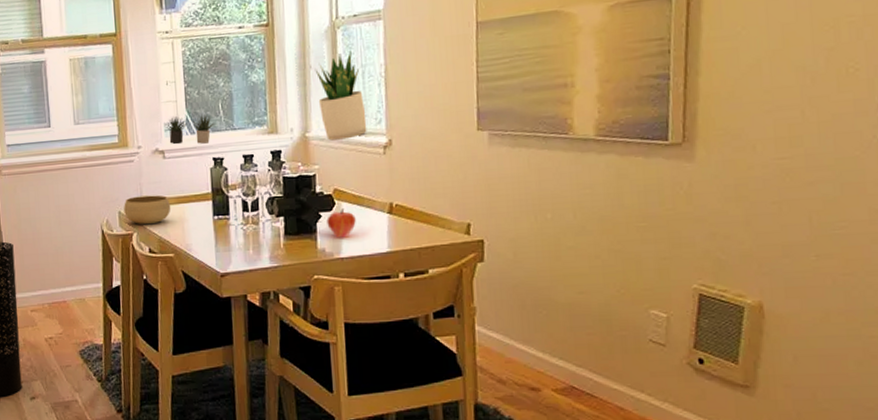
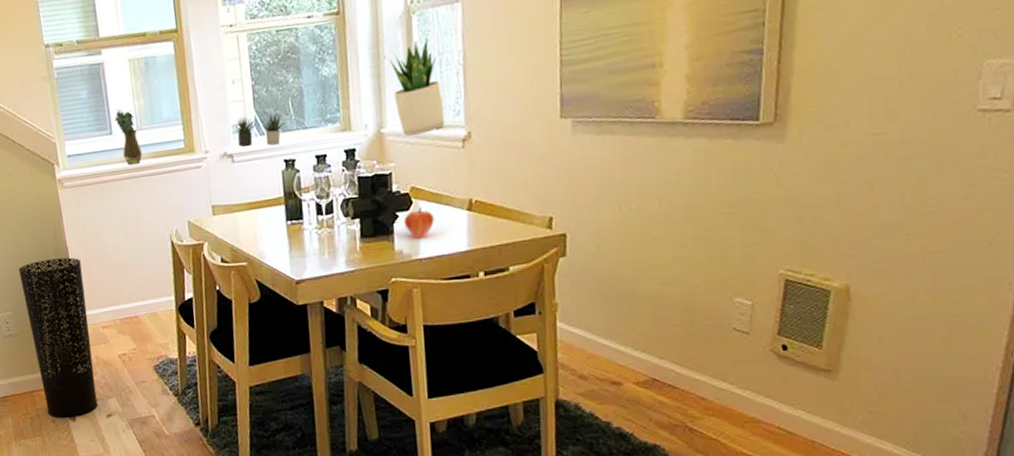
vase: none [53,103,79,158] -> present [114,108,143,166]
bowl: present [124,195,171,225] -> none [193,201,243,234]

